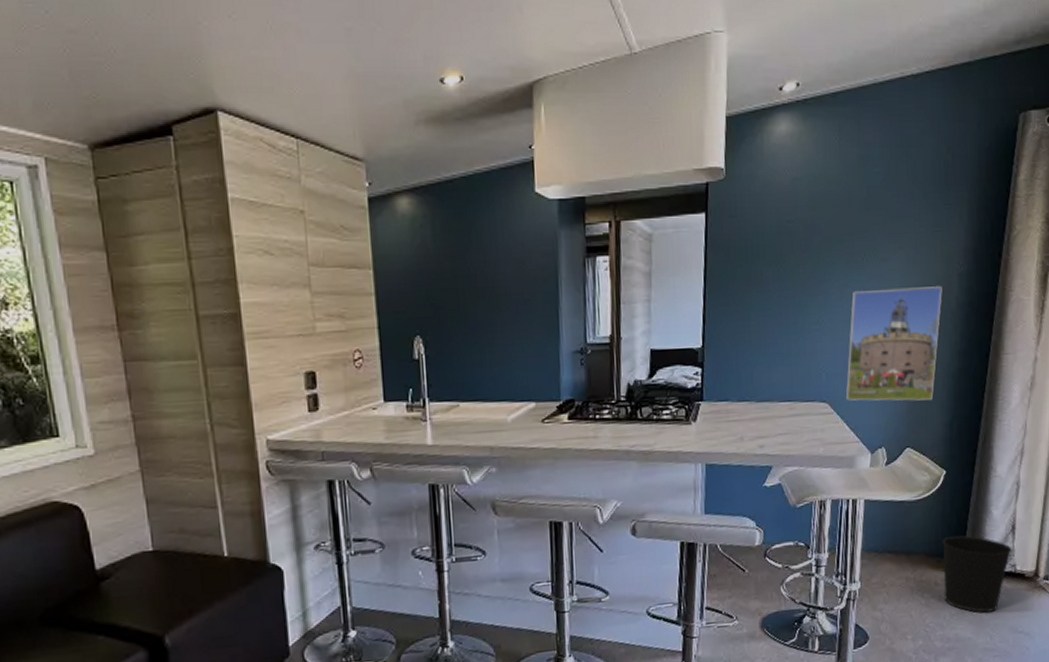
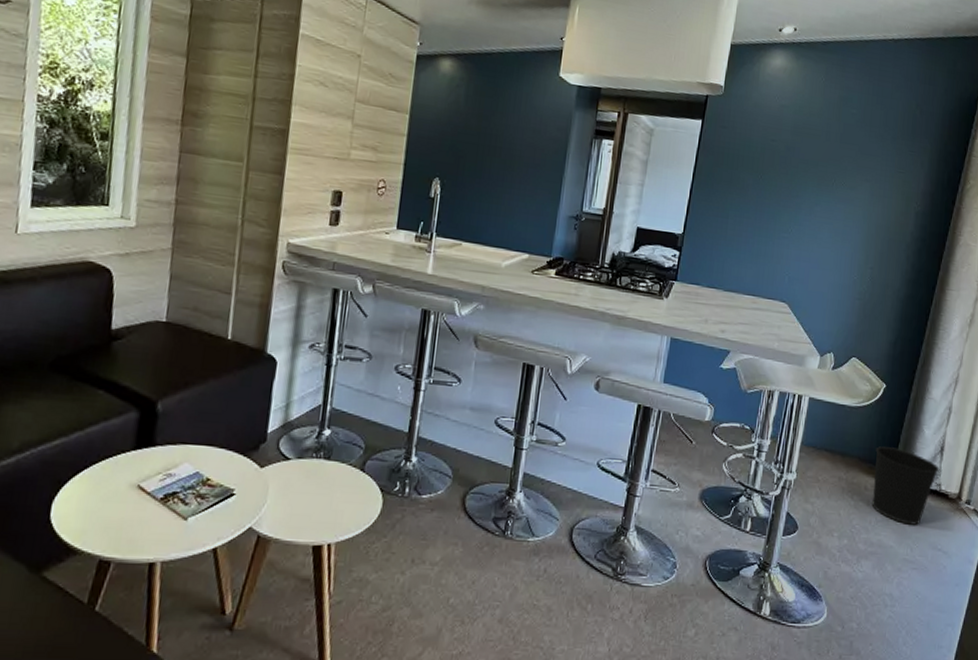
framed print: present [845,286,942,401] -> none [803,210,900,318]

